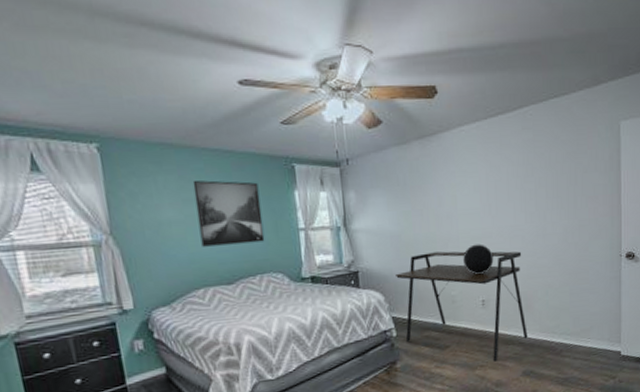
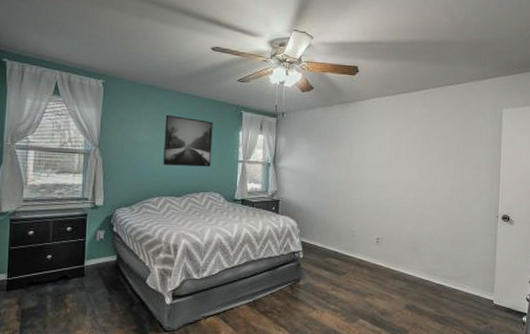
desk: present [396,251,528,362] -> none [309,193,414,293]
decorative globe: present [463,244,494,274] -> none [365,191,390,216]

